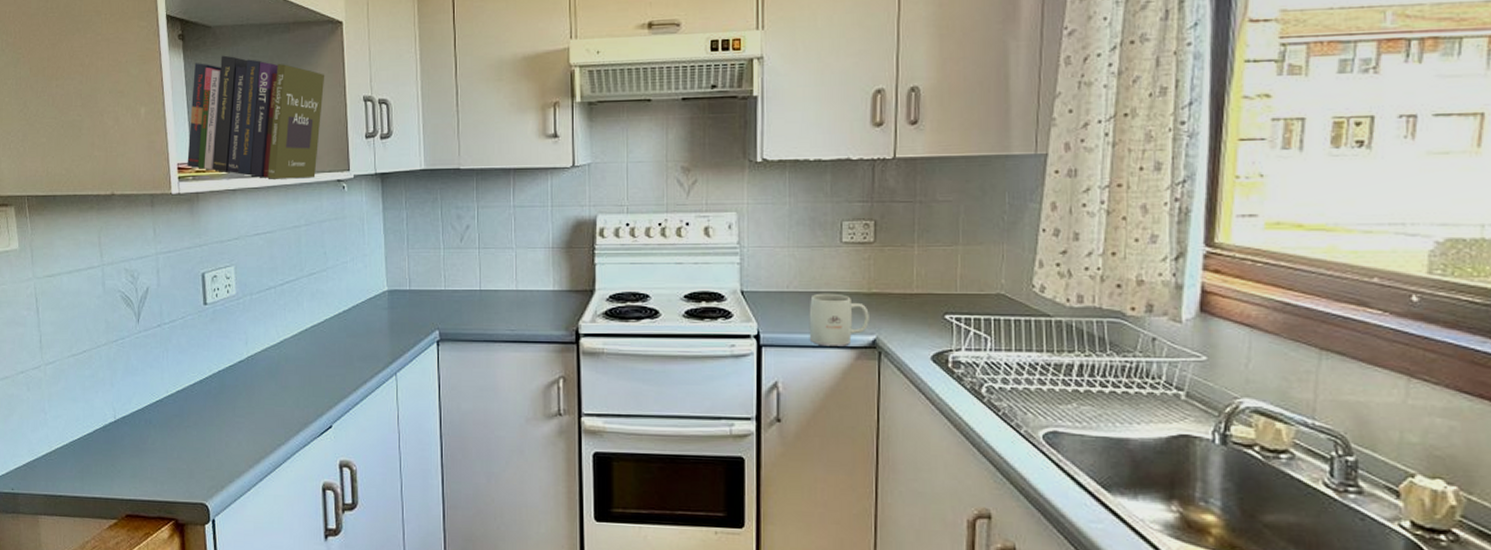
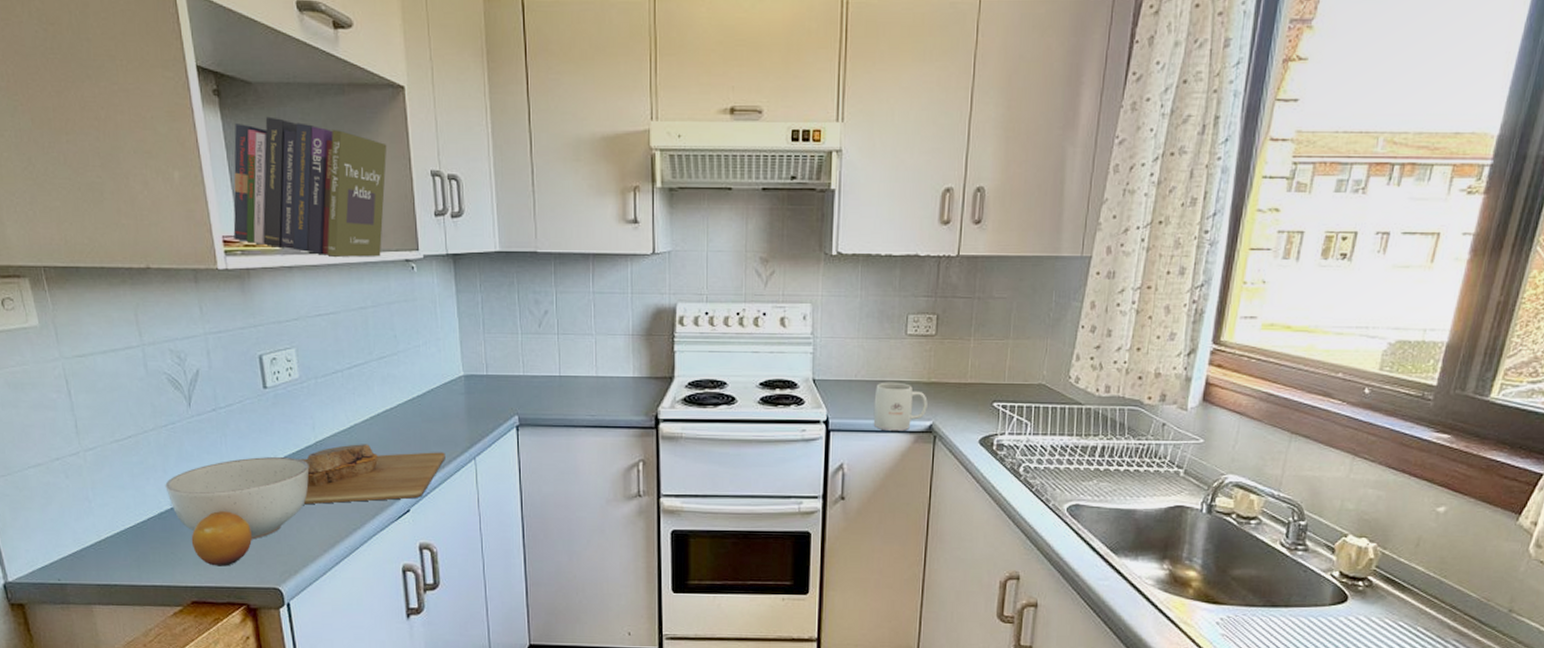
bowl: none [111,371,241,453] -> present [165,457,310,540]
fruit: none [130,424,184,480] -> present [191,511,252,567]
cutting board: none [231,359,368,419] -> present [298,444,445,505]

